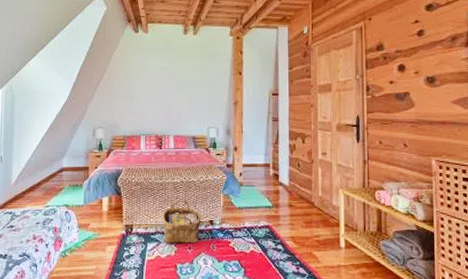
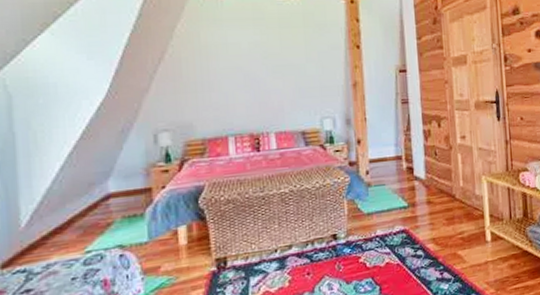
woven basket: present [162,199,201,243] -> none [268,213,321,273]

